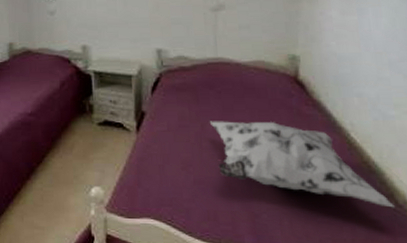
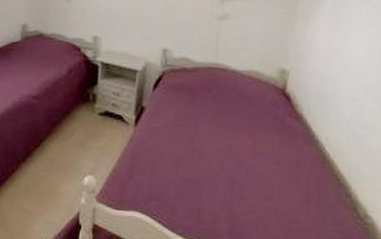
decorative pillow: present [209,121,395,208] -> none [202,122,356,221]

